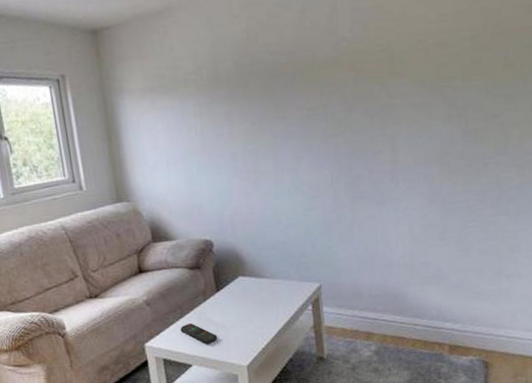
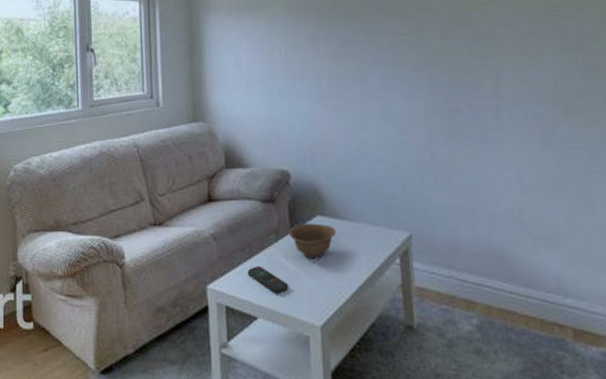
bowl: none [214,283,257,313] -> present [288,223,337,259]

